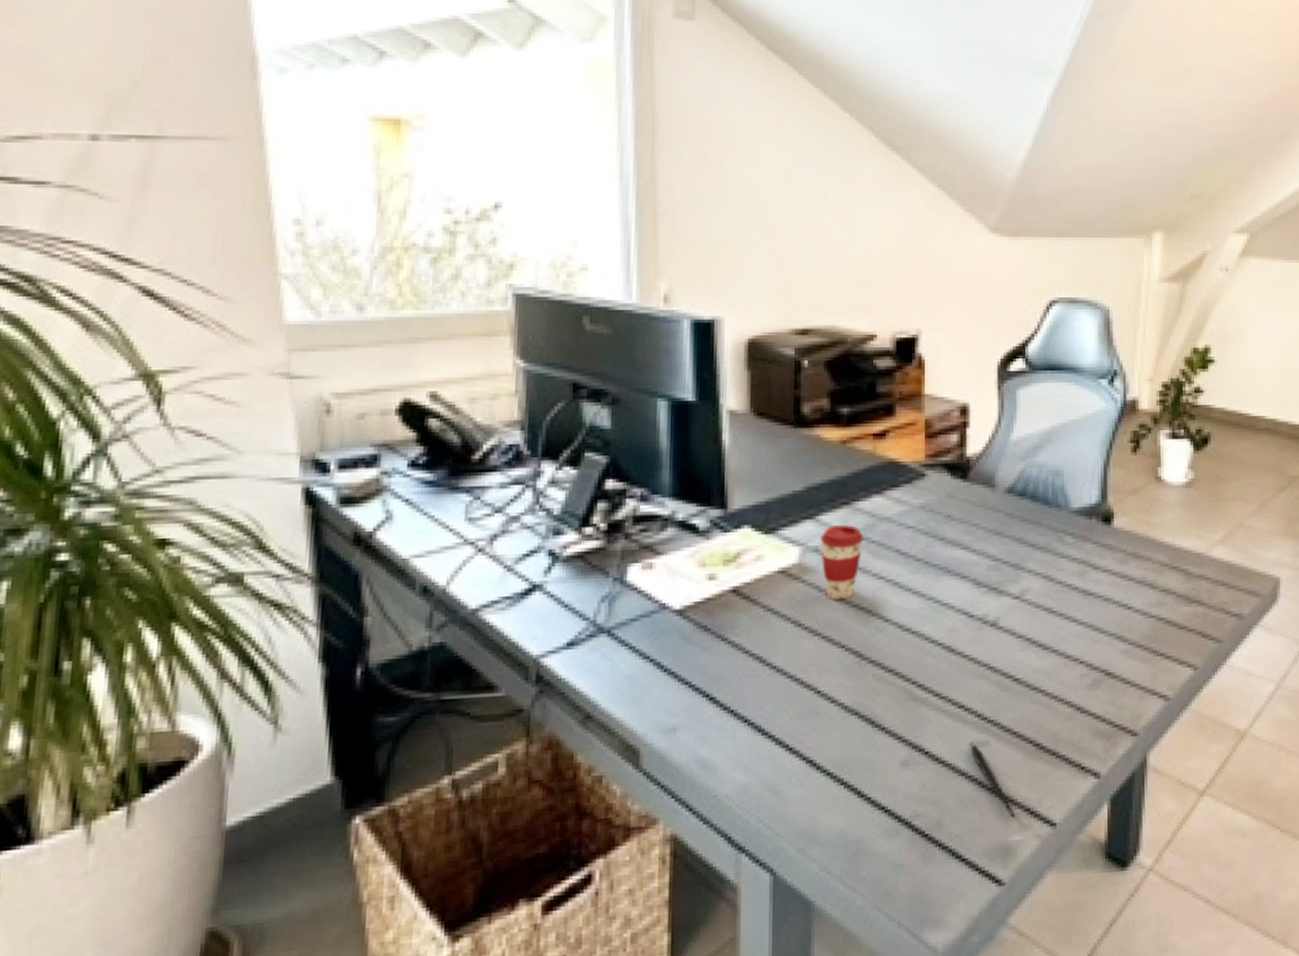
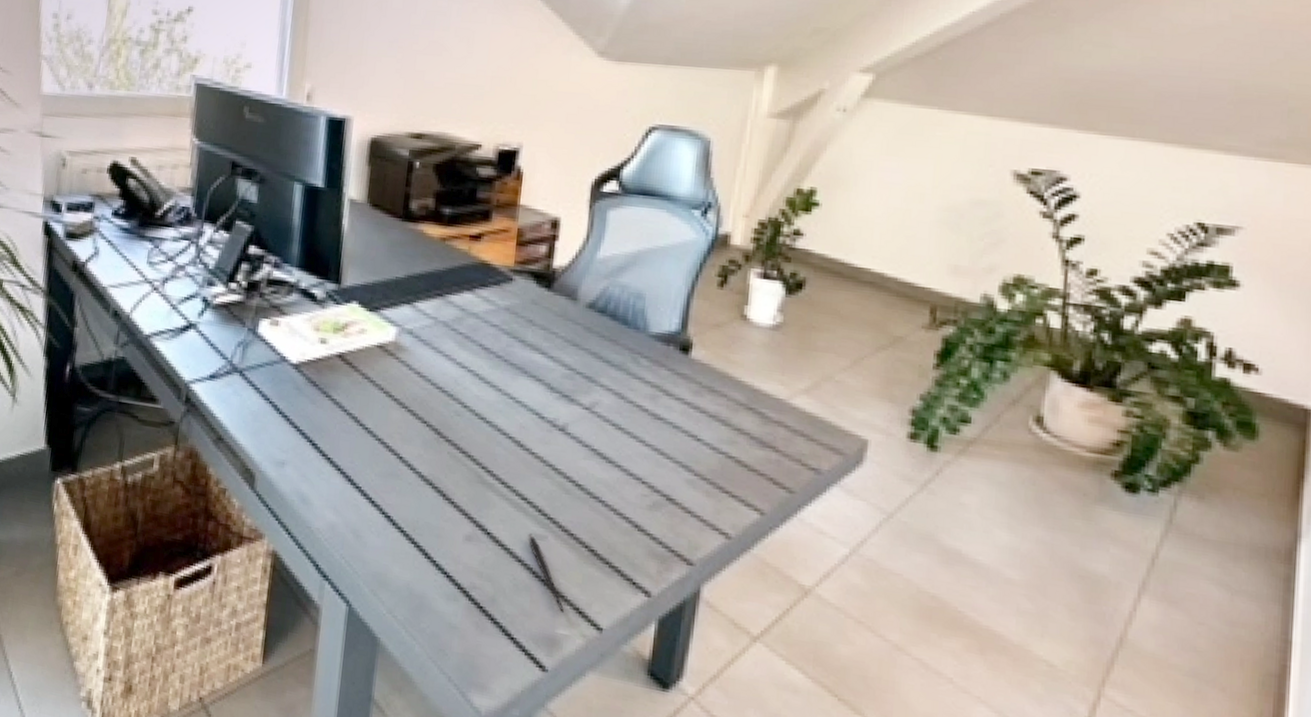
coffee cup: present [820,525,864,601] -> none [414,313,452,381]

